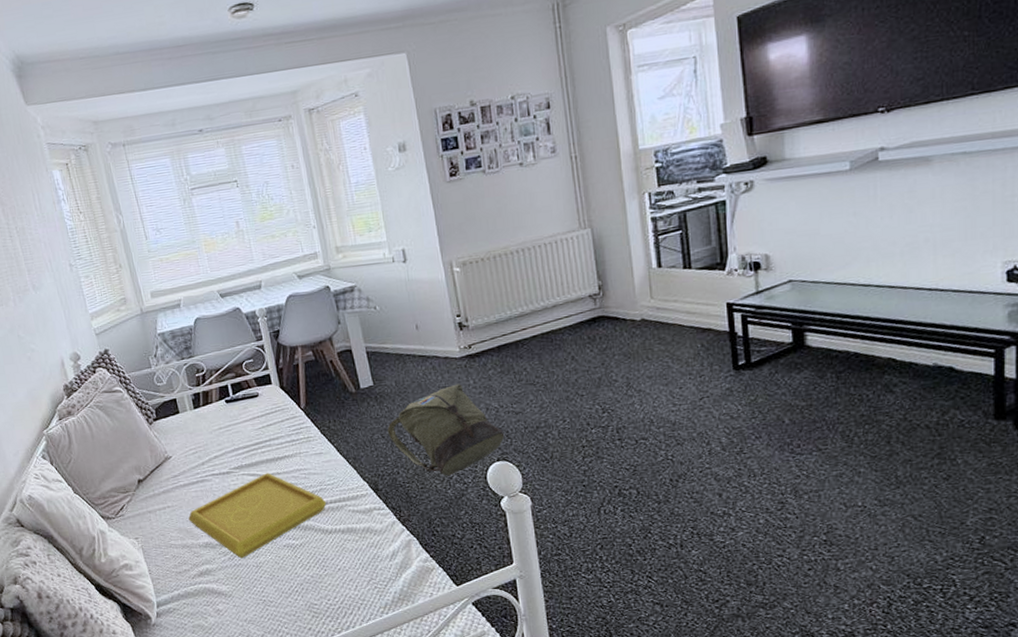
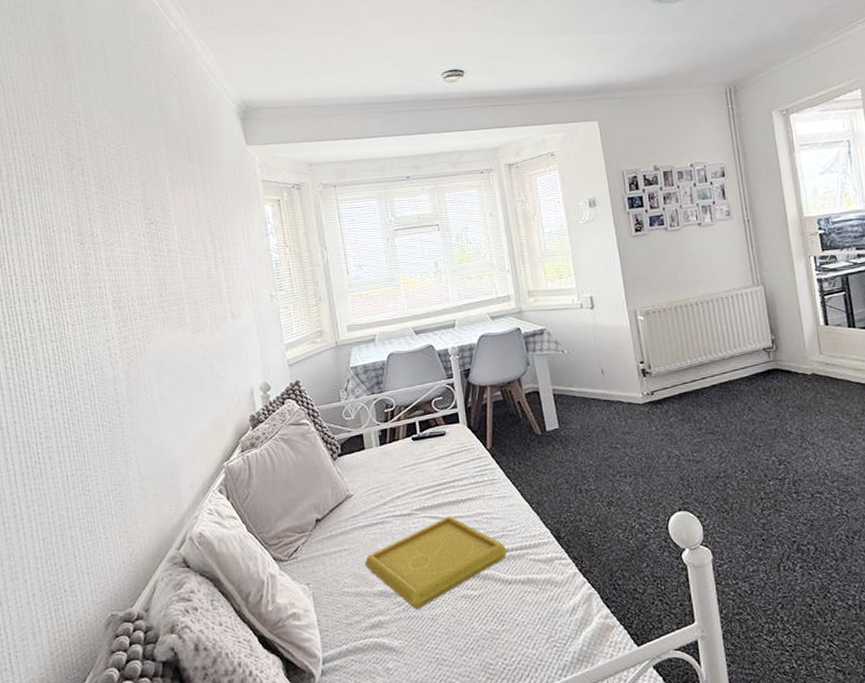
backpack: present [387,383,505,476] -> none [571,430,686,525]

